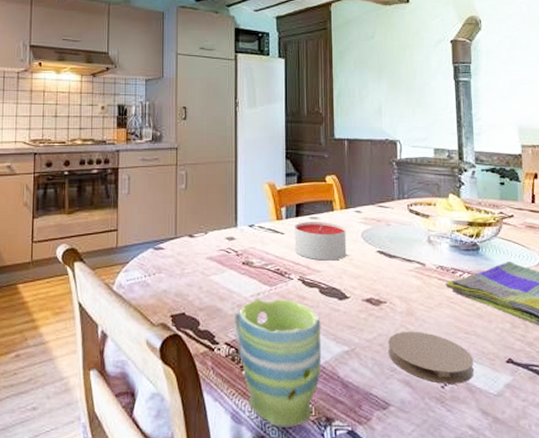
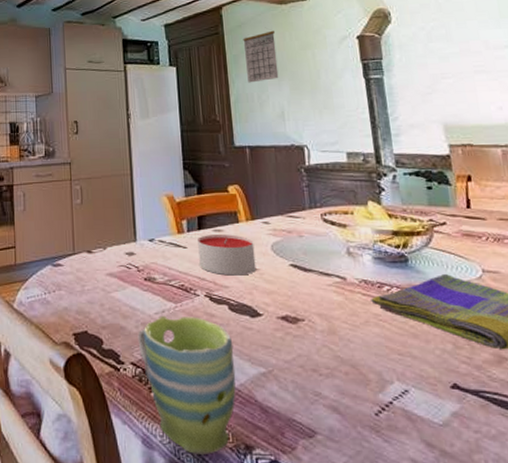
calendar: none [348,29,379,79] -> present [243,30,279,83]
coaster: present [387,331,474,384] -> none [308,351,413,411]

